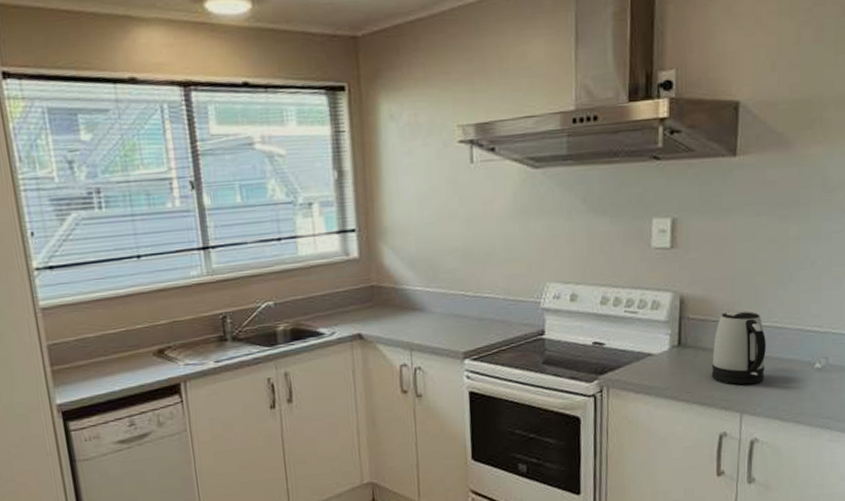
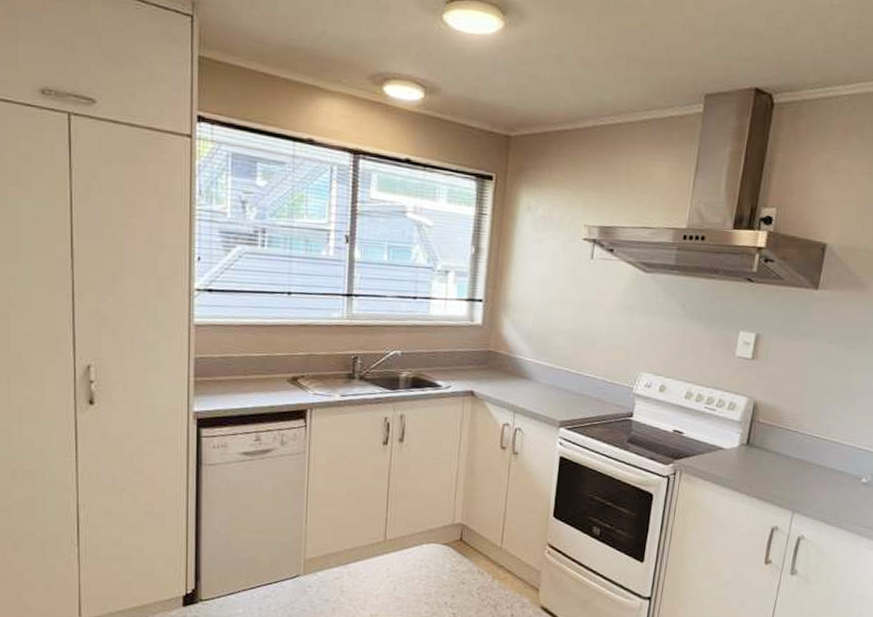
kettle: present [711,310,766,385] -> none [771,421,823,488]

